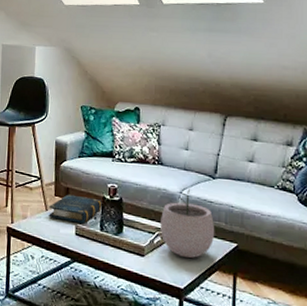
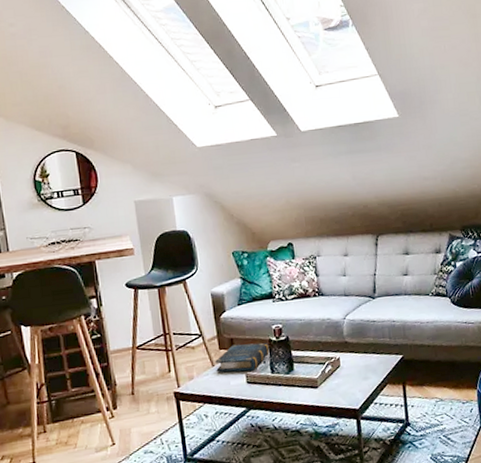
plant pot: present [160,189,215,259] -> none [328,313,382,380]

